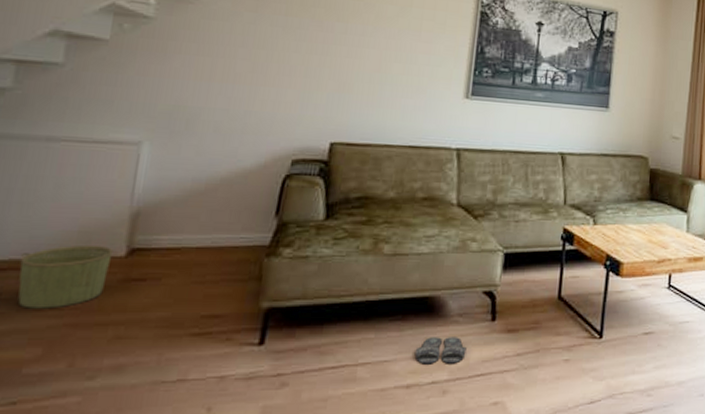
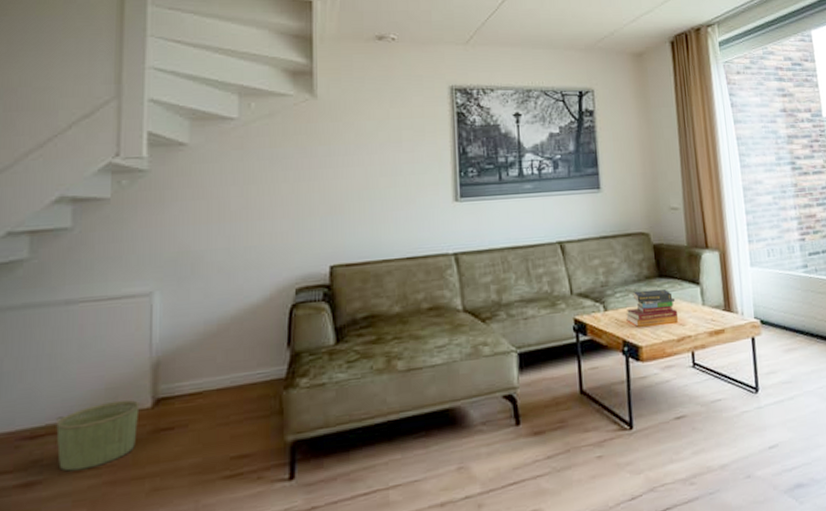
slippers: present [414,337,467,365] -> none [443,446,495,480]
books: none [613,210,663,245] -> present [626,289,679,327]

